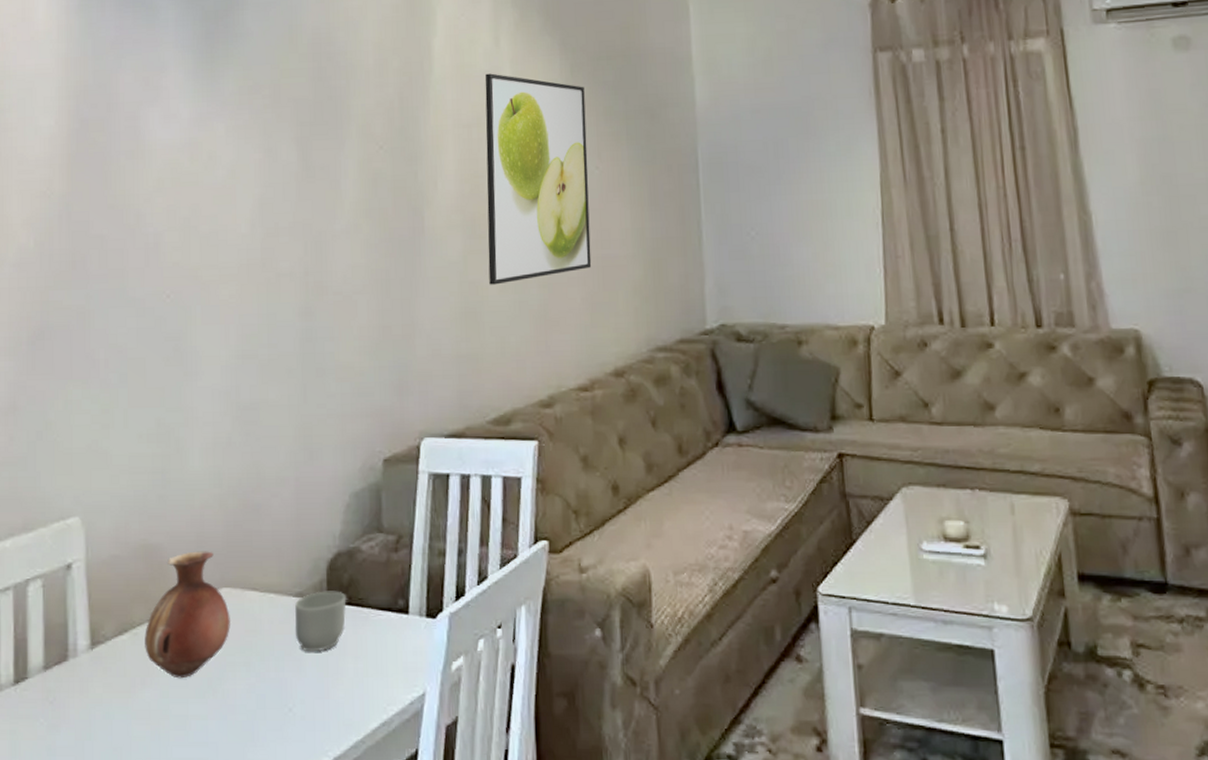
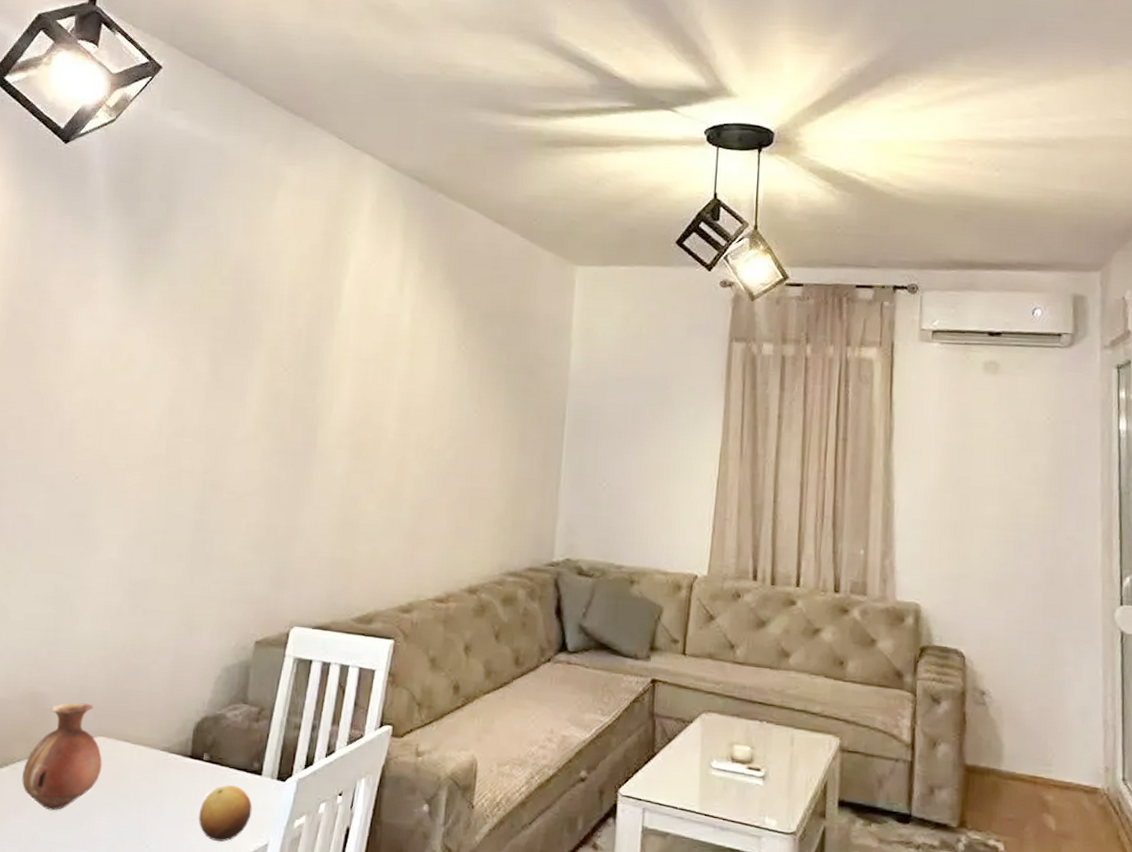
mug: present [295,591,346,652] -> none [159,748,208,800]
fruit: none [343,629,403,697] -> present [198,785,252,842]
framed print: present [485,73,592,285] -> none [368,316,474,502]

